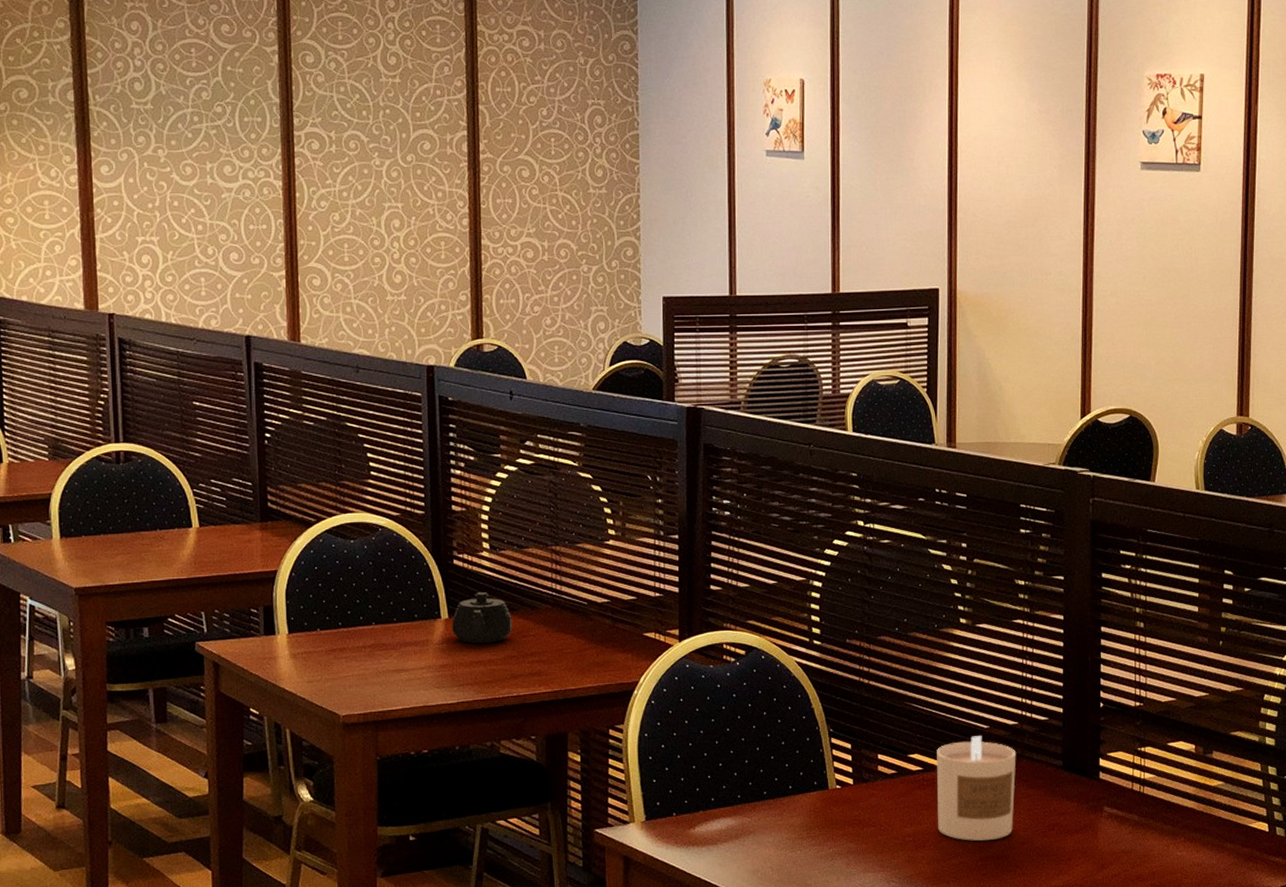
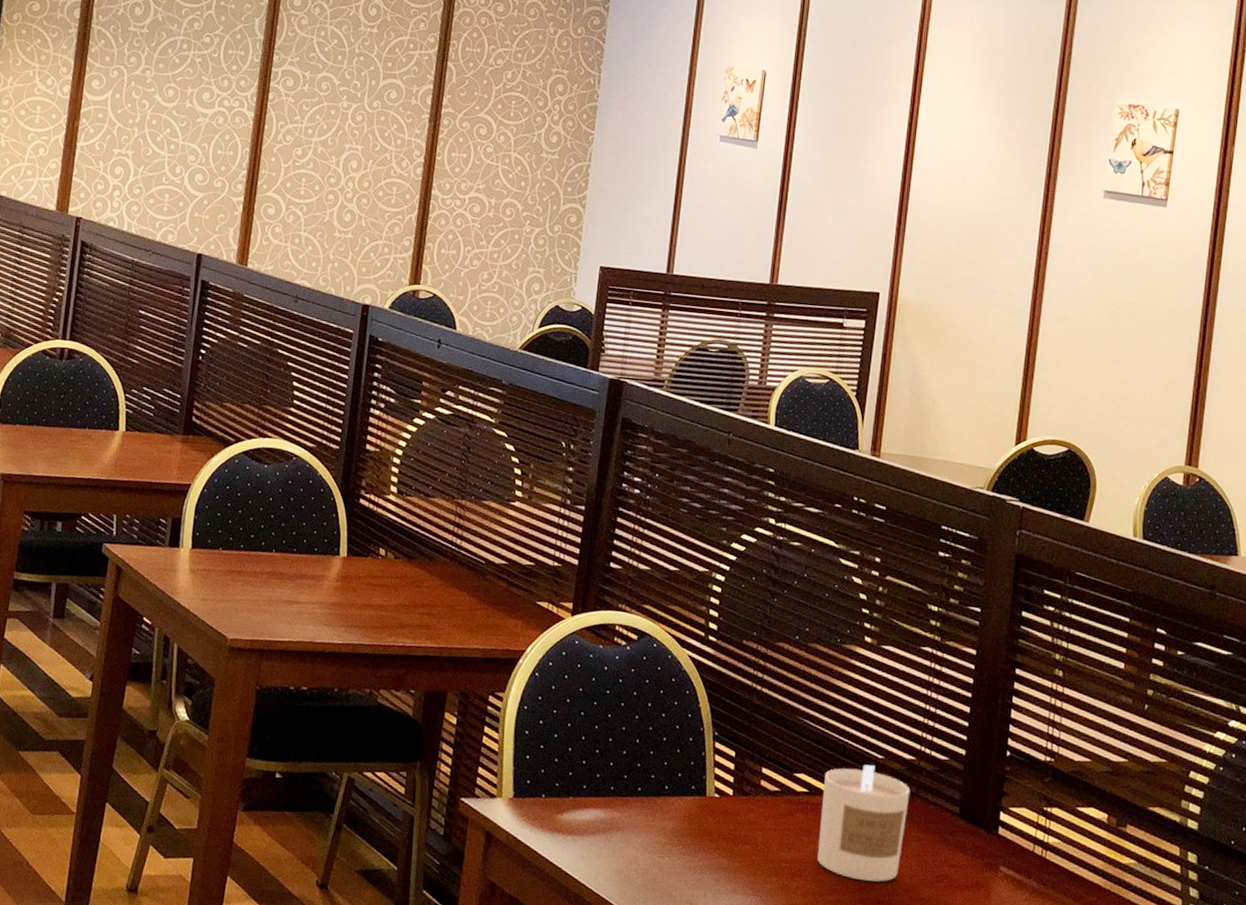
teapot: present [452,592,513,644] -> none [348,535,409,588]

